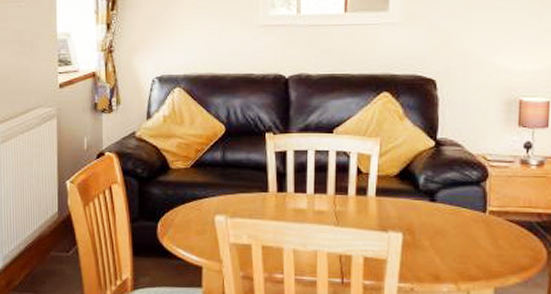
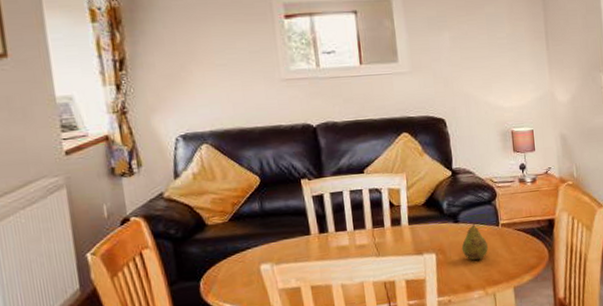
fruit: none [435,204,469,249] -> present [461,222,489,260]

